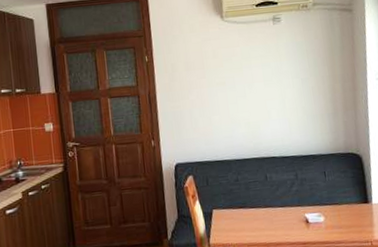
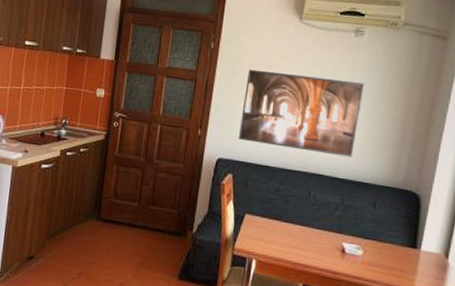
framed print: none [185,65,296,142] -> present [239,69,365,157]

